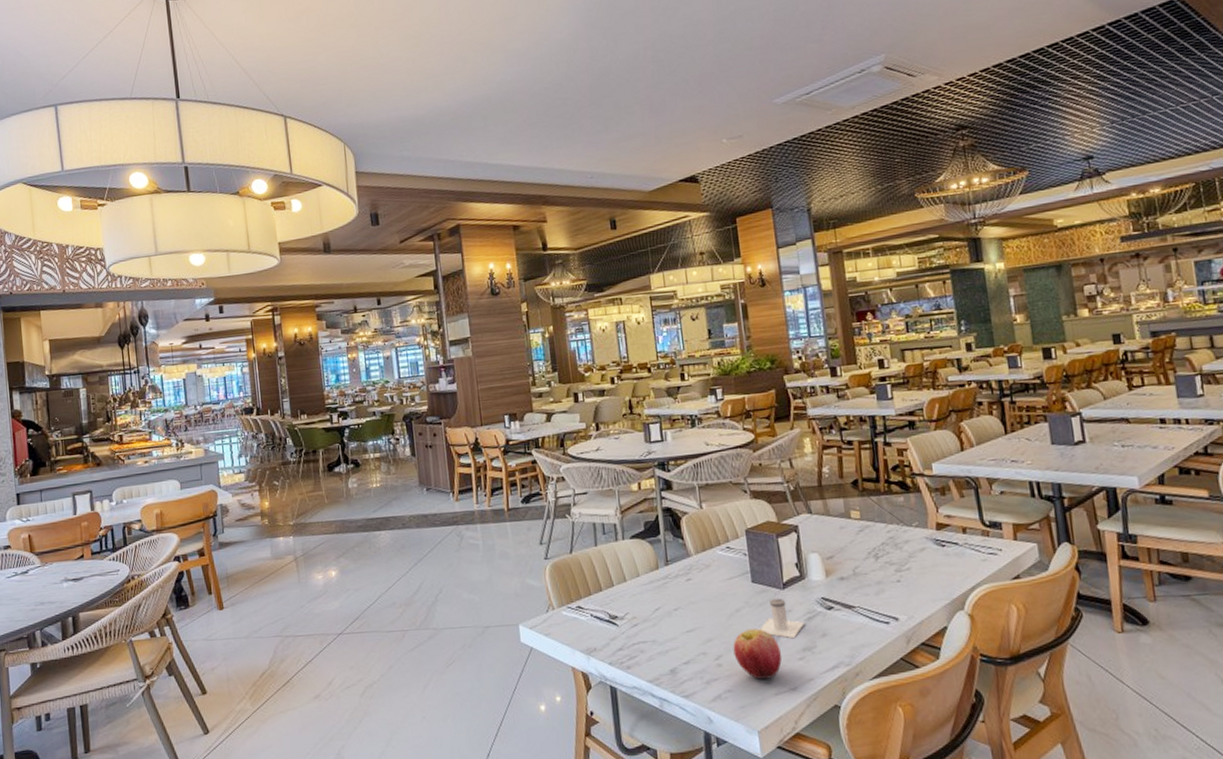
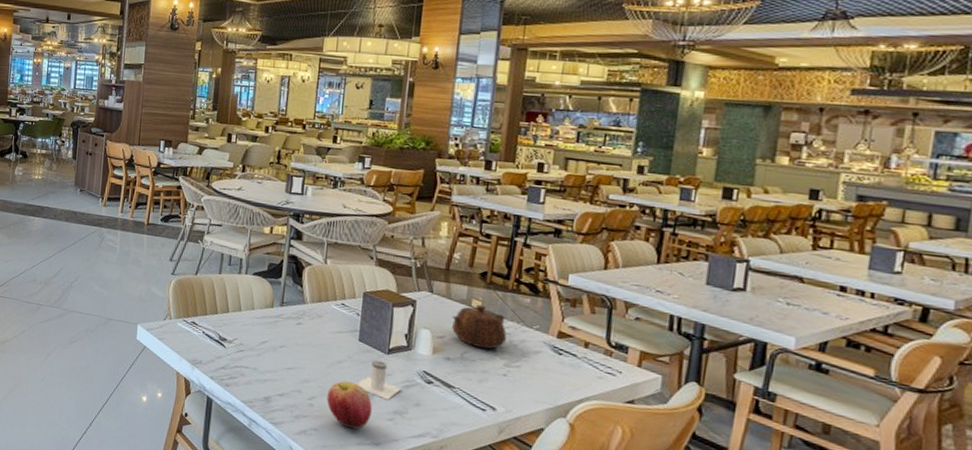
teapot: none [835,514,891,559] -> present [452,304,507,349]

